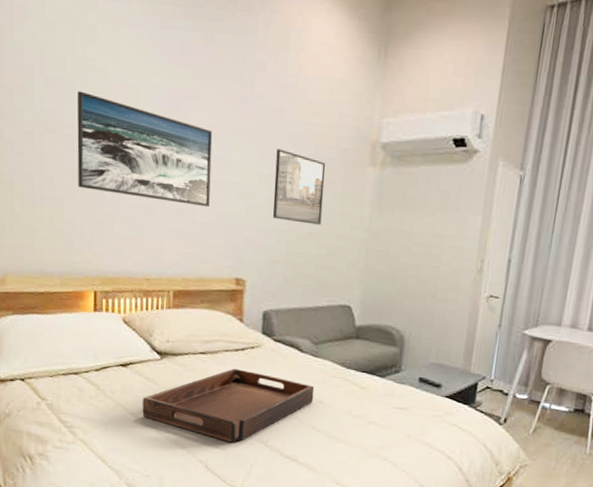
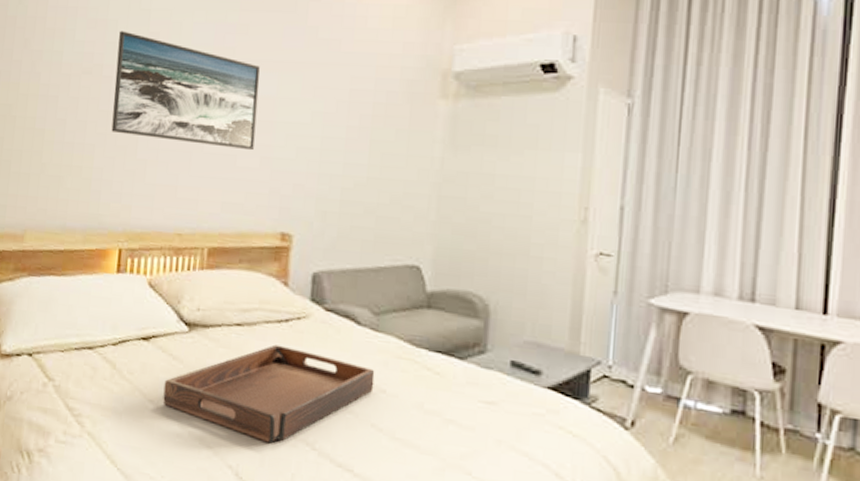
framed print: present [273,149,326,225] -> none [326,83,389,168]

